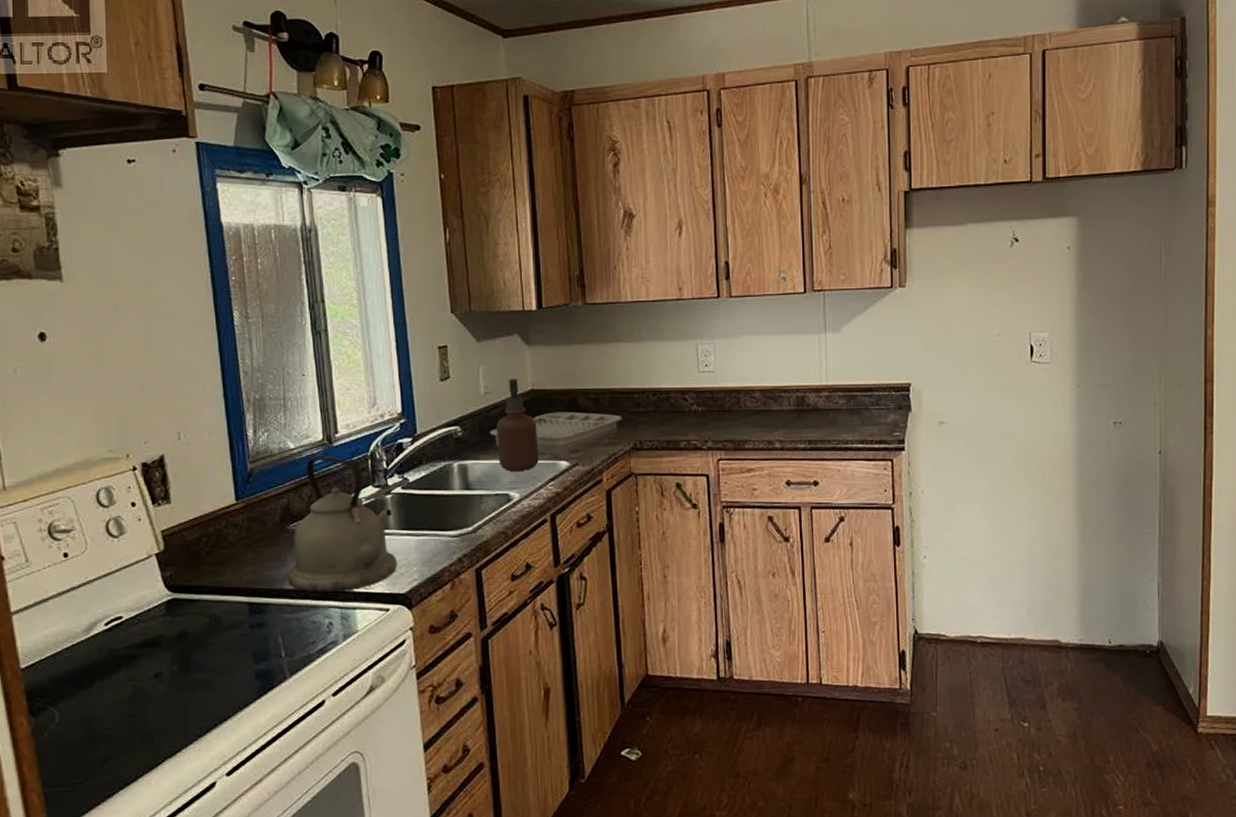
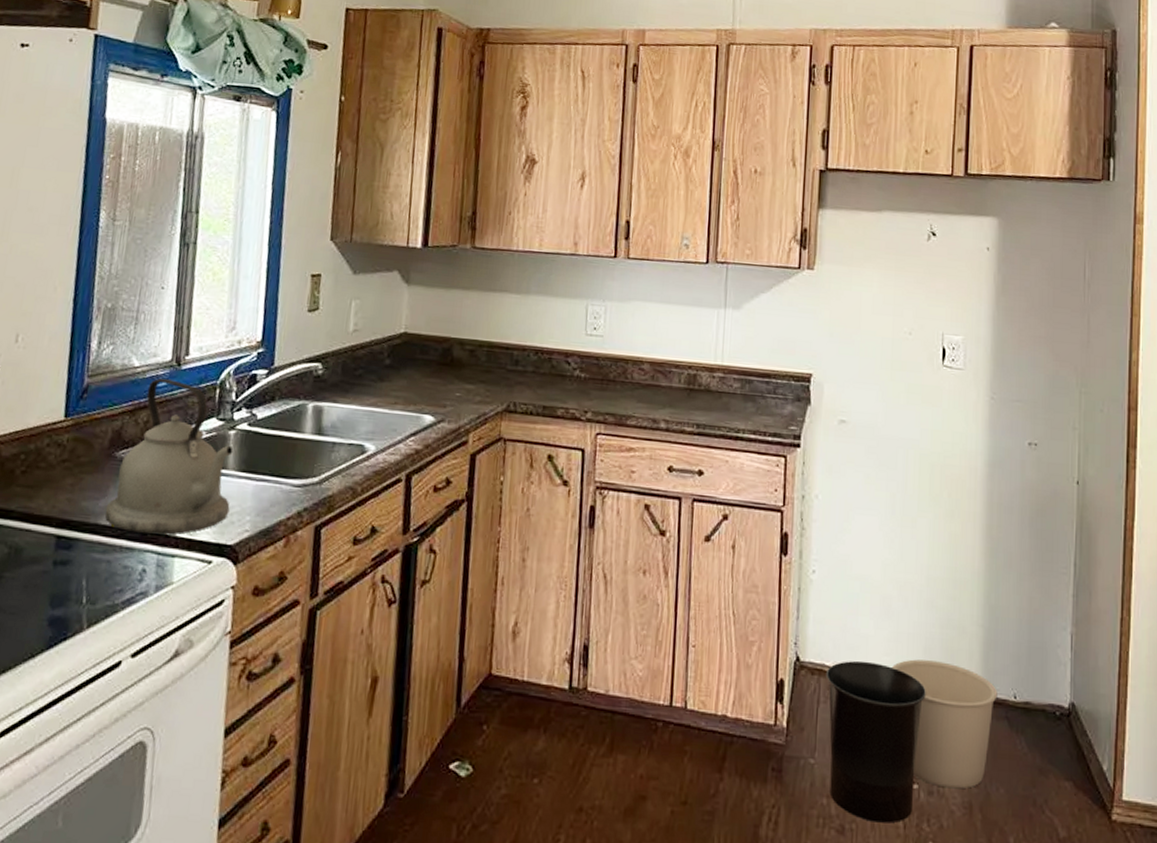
dish rack: present [489,411,622,457] -> none [352,359,498,411]
soap dispenser: present [496,379,539,471] -> none [358,318,405,421]
waste bin: none [941,627,1031,757] -> present [825,660,926,823]
bucket: none [1000,620,1094,723] -> present [892,659,998,789]

